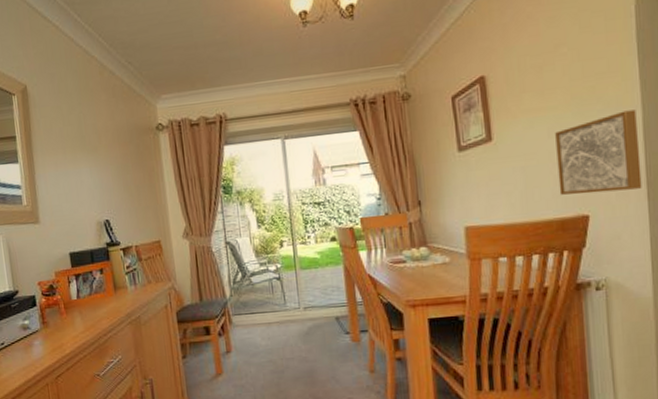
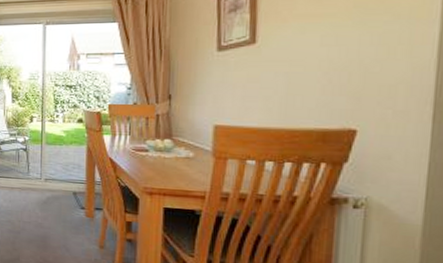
wall art: present [555,109,642,195] -> none [325,24,433,109]

